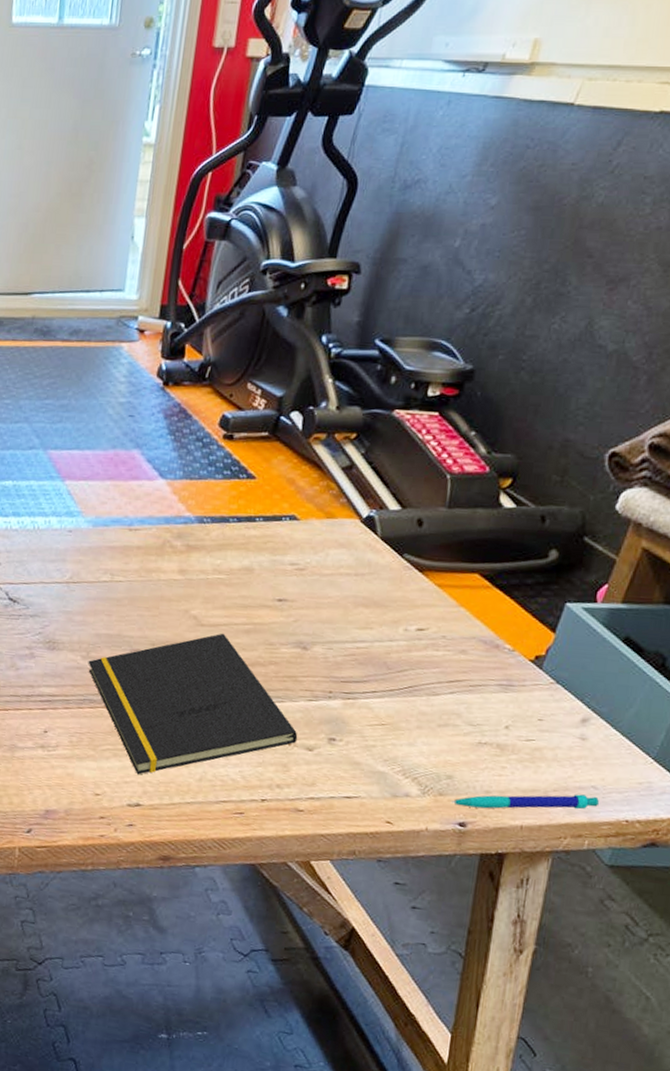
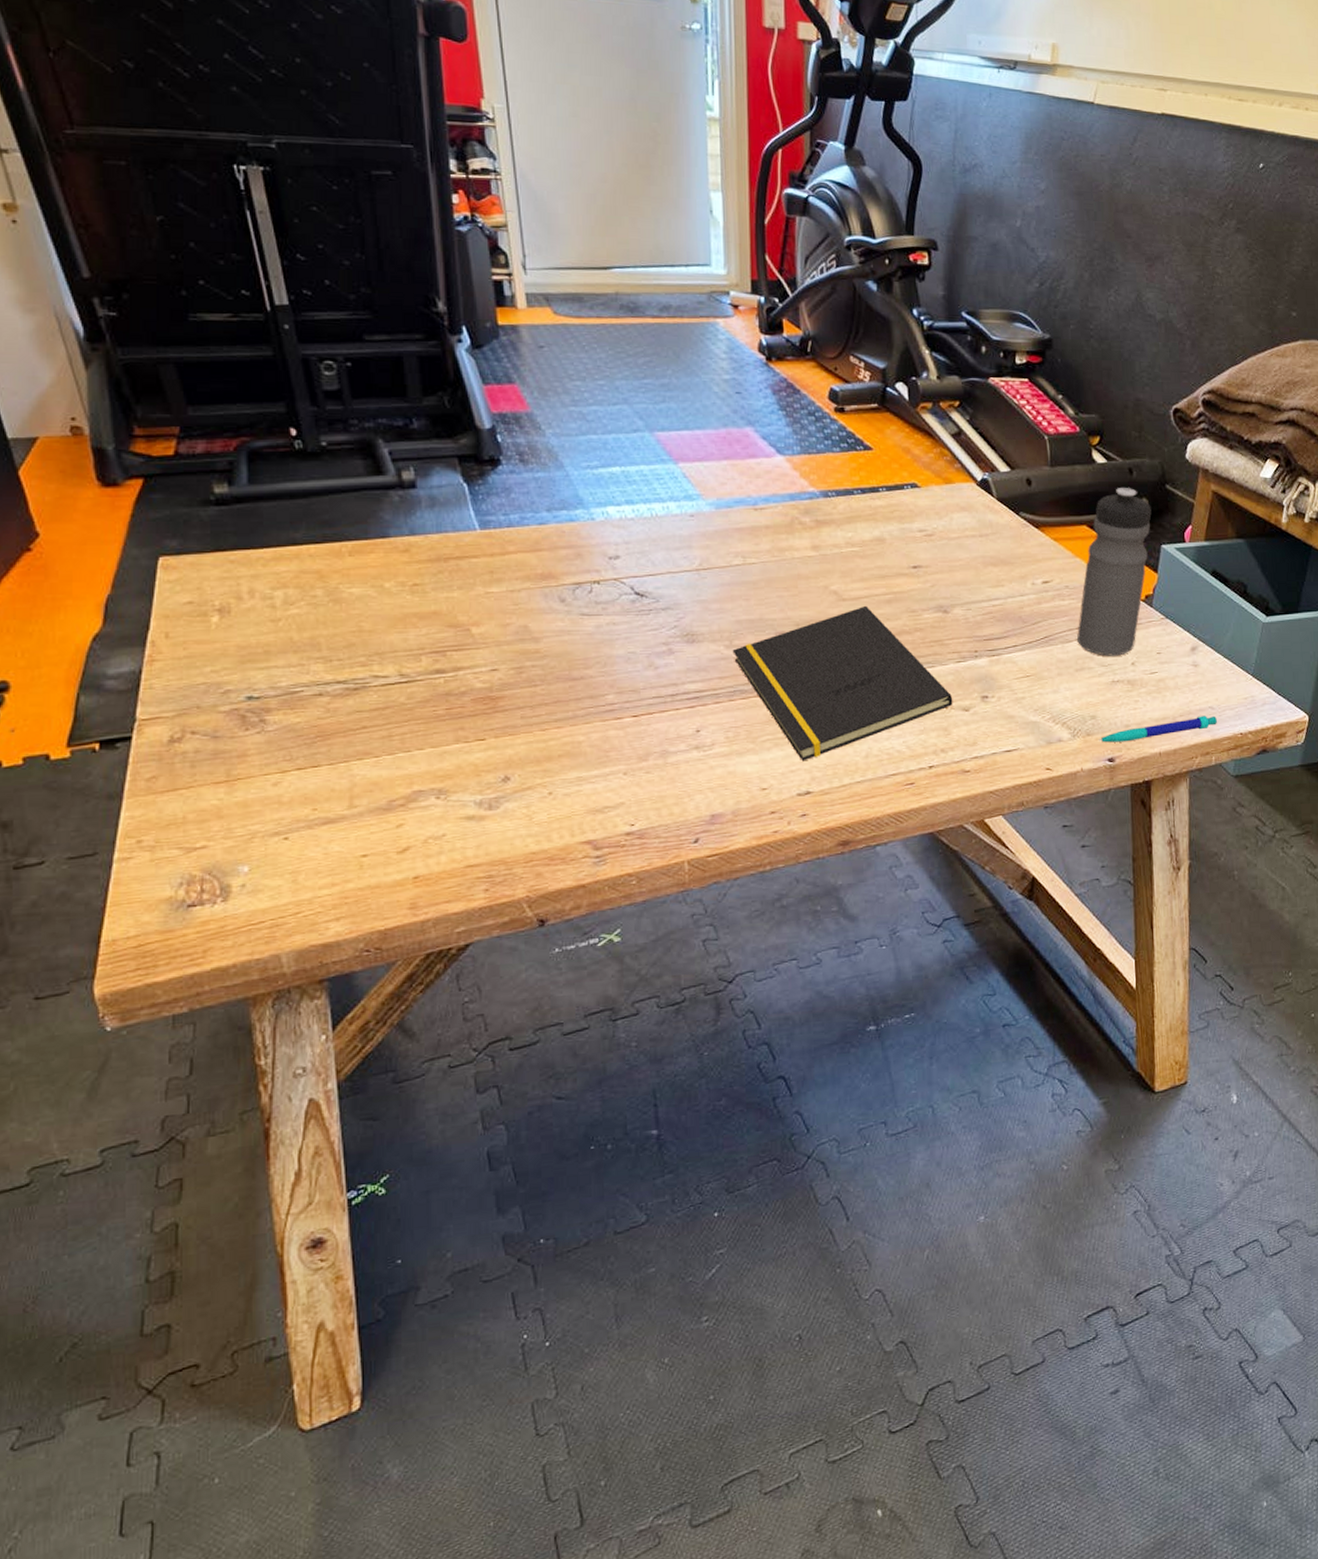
water bottle: none [446,536,561,717] -> present [1077,488,1152,656]

